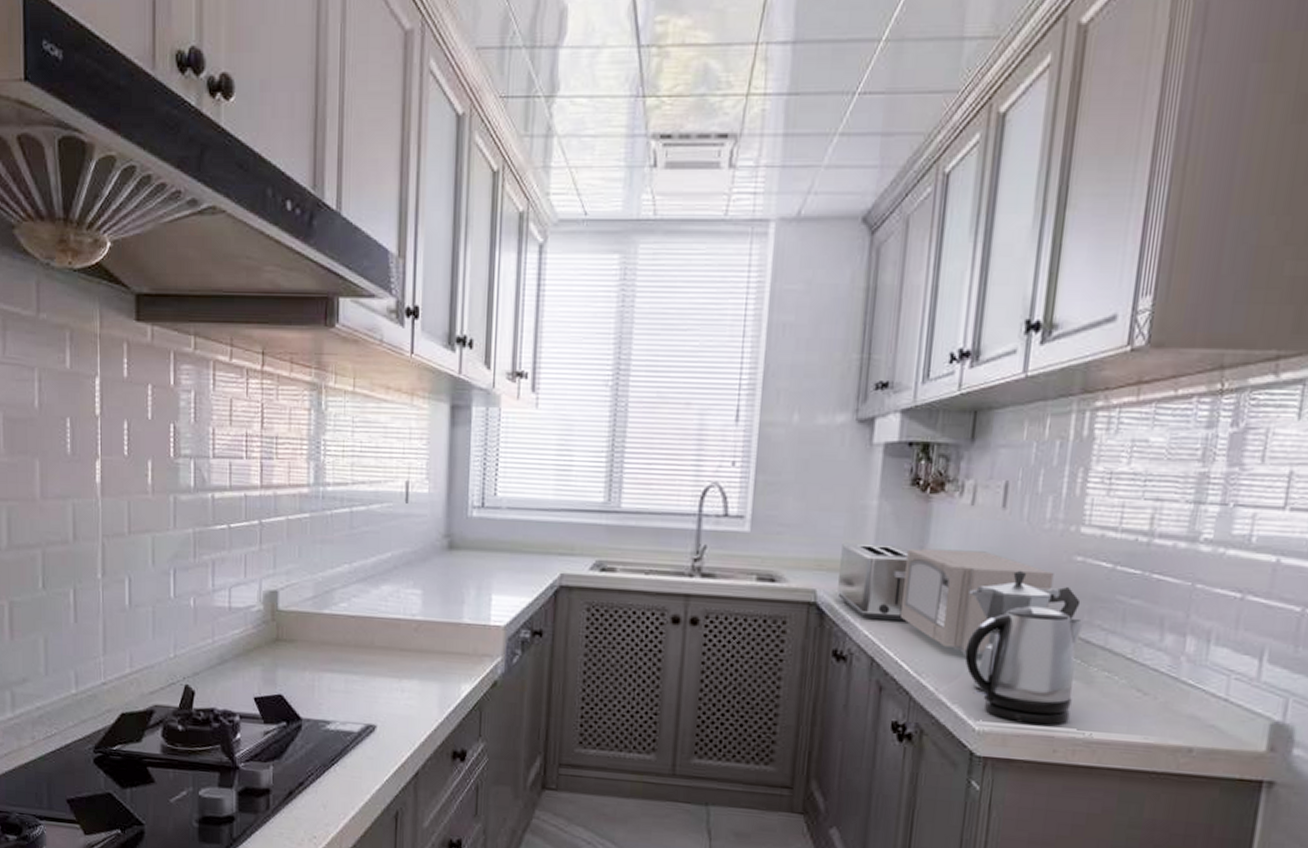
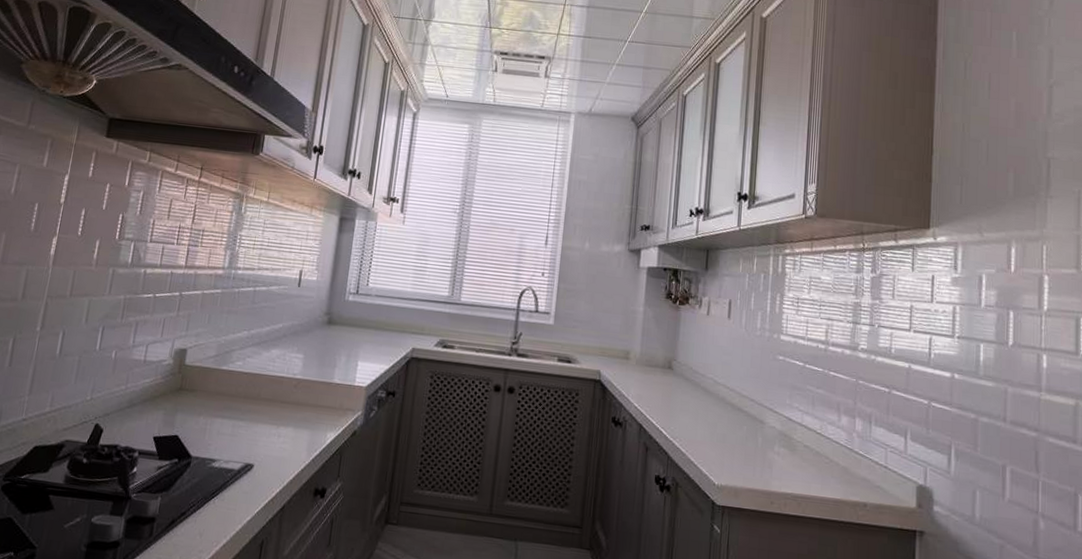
toaster: present [837,542,910,620] -> none [615,336,666,397]
microwave: present [899,548,1054,656] -> none [659,344,765,427]
kettle: present [965,605,1084,725] -> none [706,390,787,482]
moka pot: present [969,570,1081,690] -> none [707,364,784,453]

